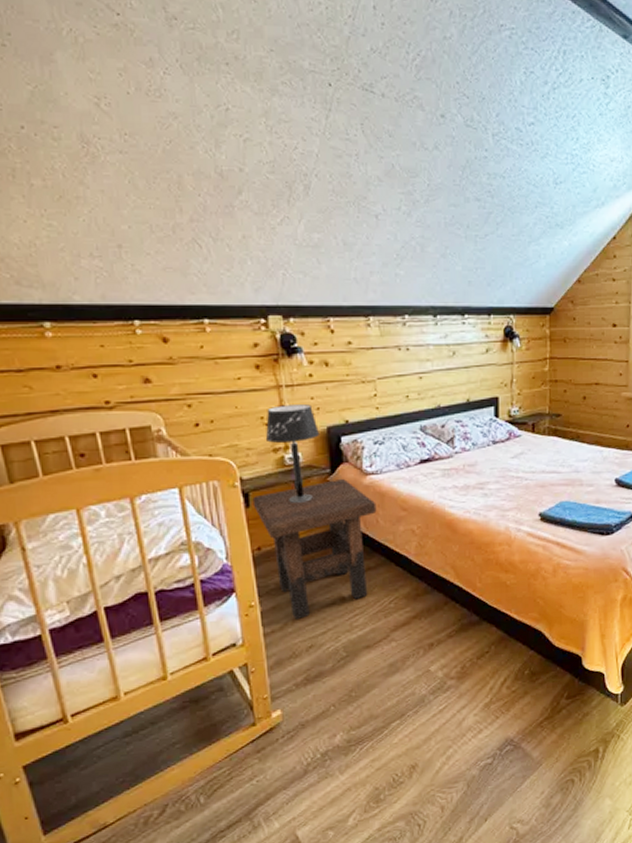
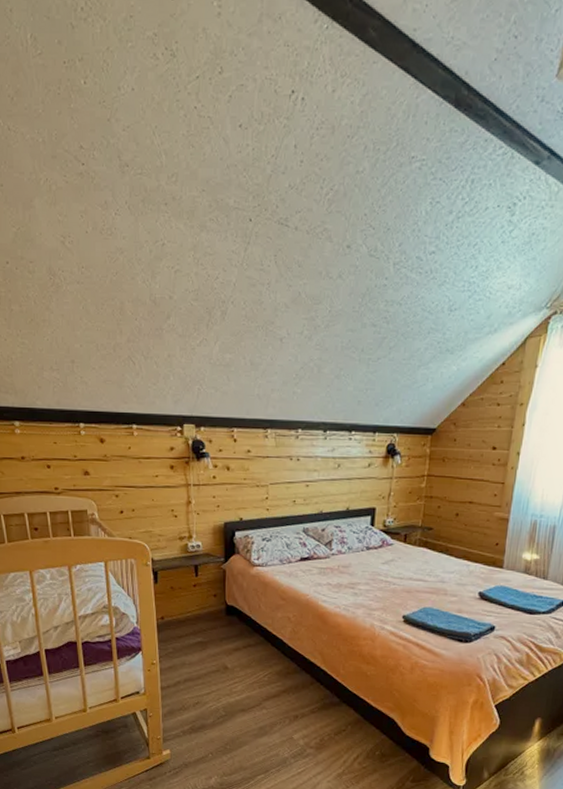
side table: present [252,478,377,619] -> none [160,567,260,679]
table lamp: present [265,404,321,503] -> none [174,501,219,584]

